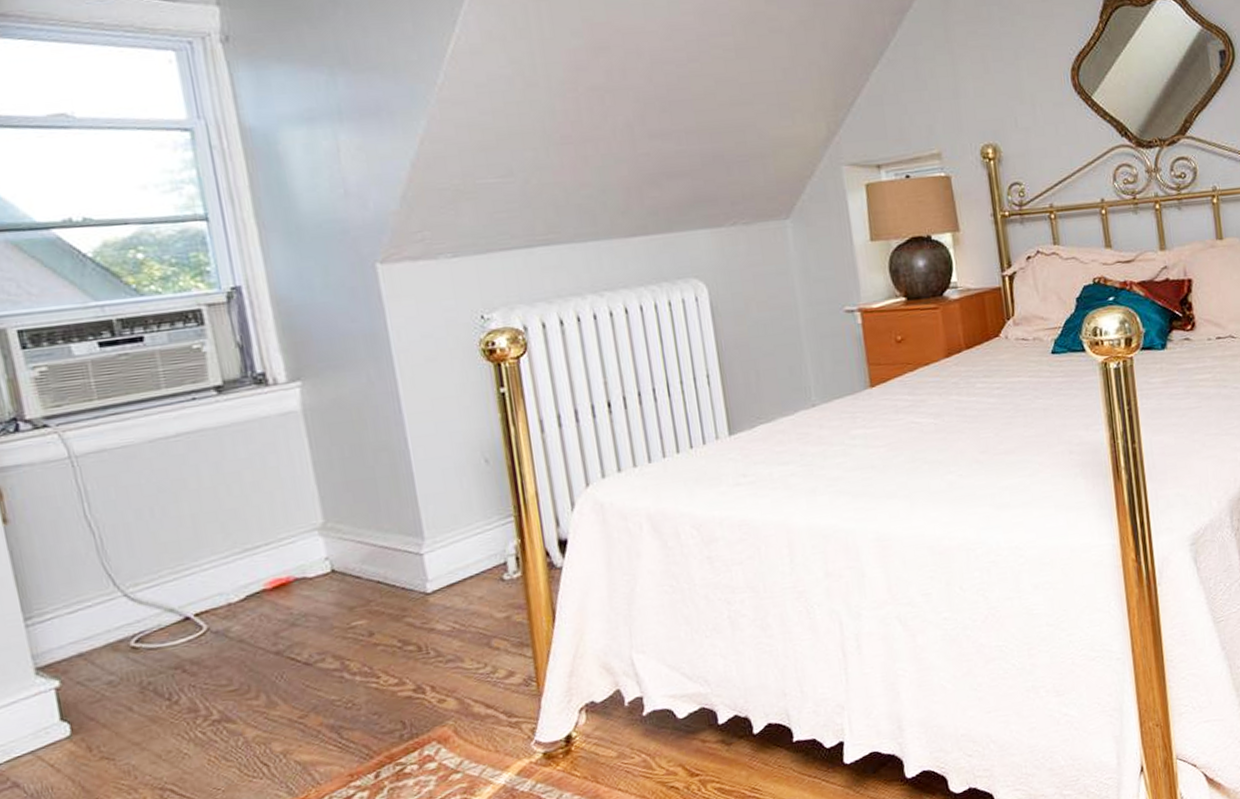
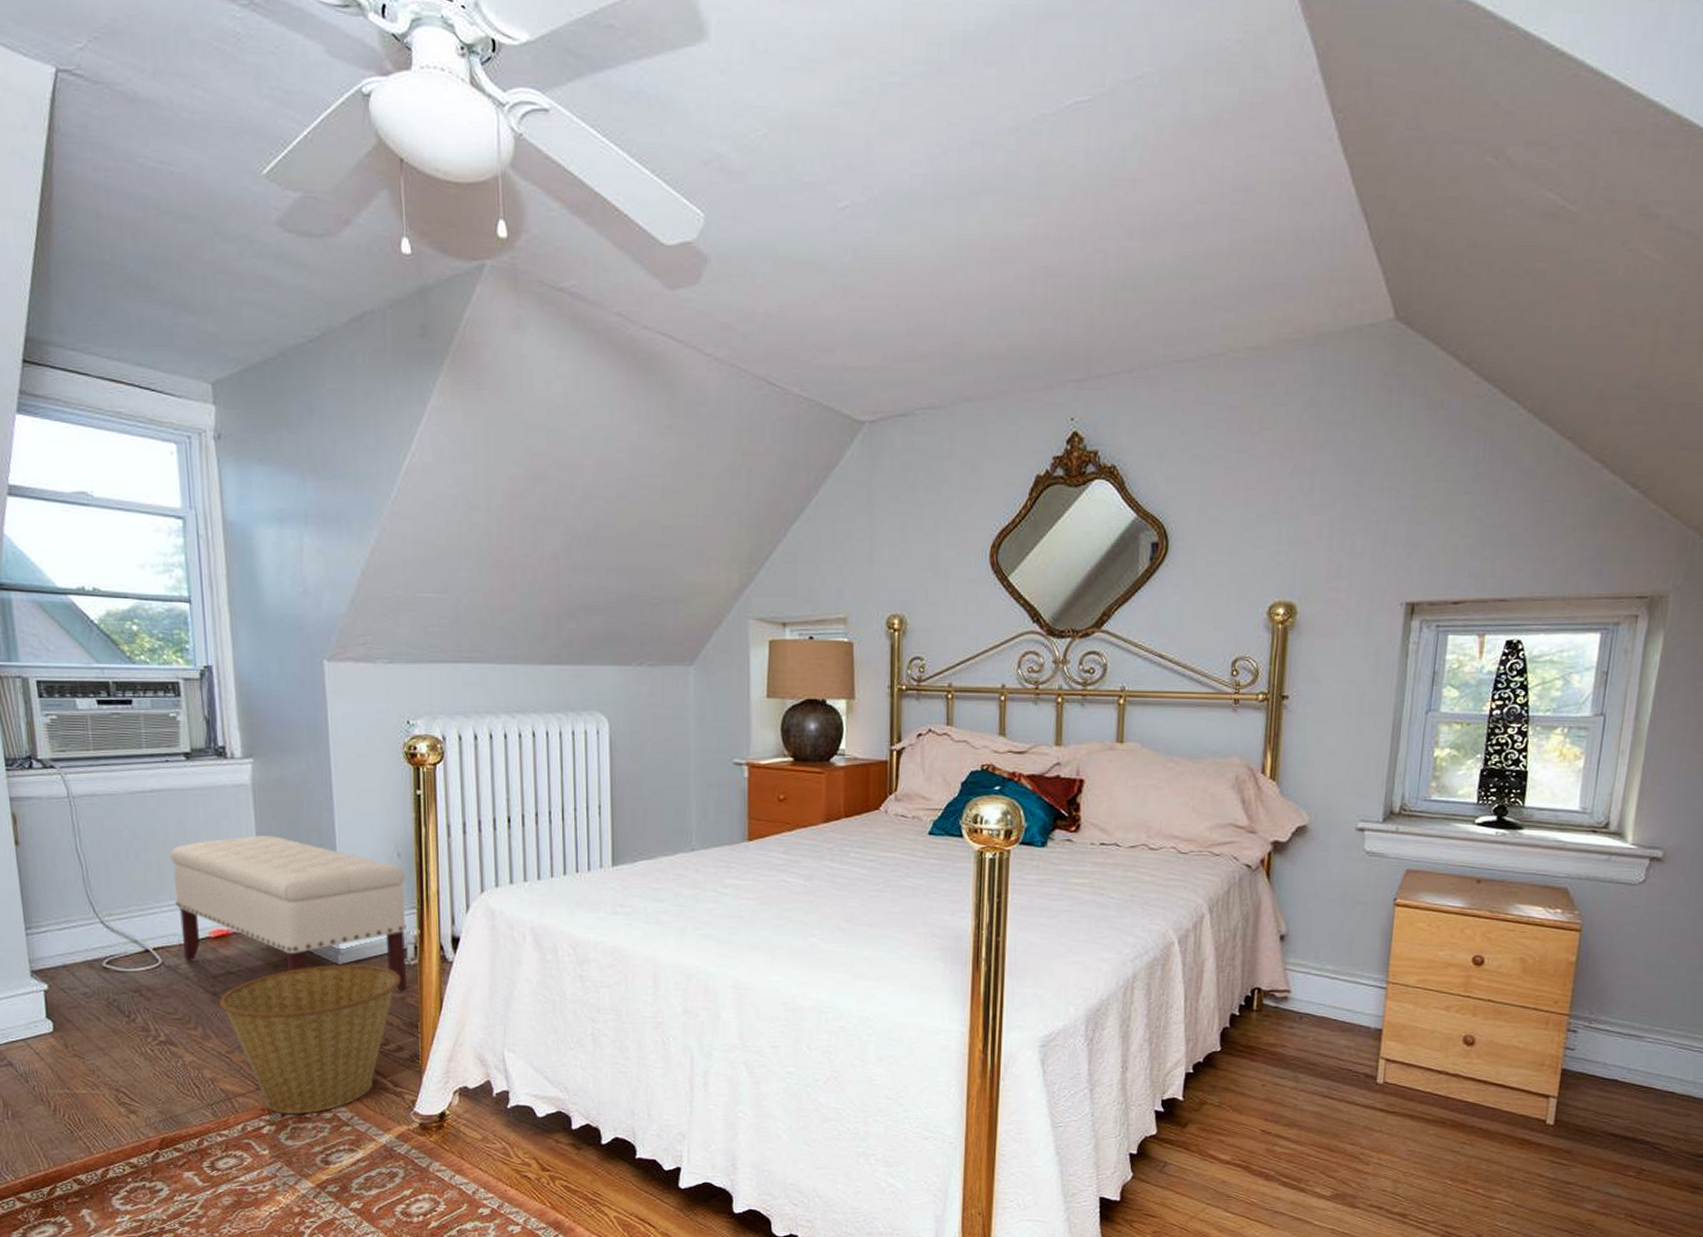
bench: none [207,462,512,622] -> present [170,835,408,990]
basket: none [284,586,504,775] -> present [219,964,401,1114]

